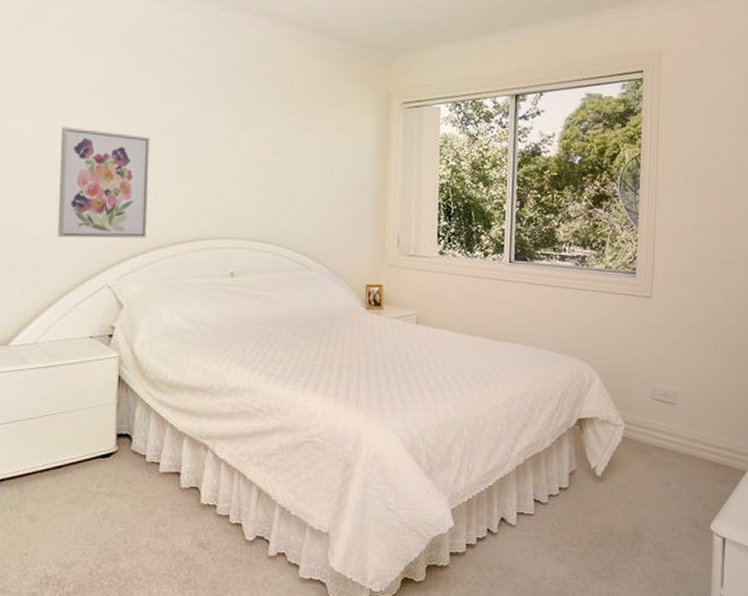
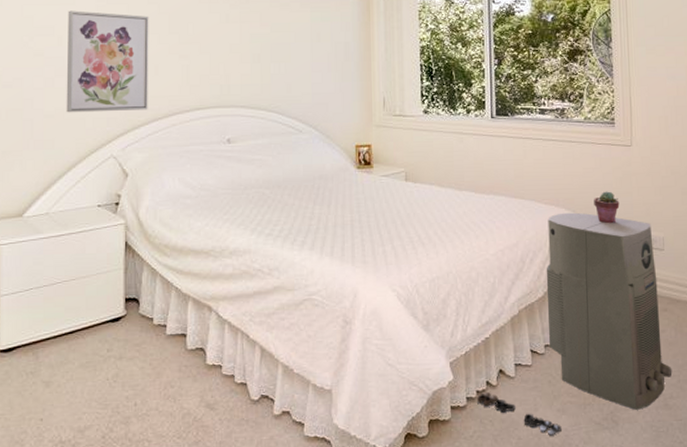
shoe: none [476,540,560,584] -> present [476,392,562,436]
air purifier: none [552,363,674,561] -> present [546,212,673,410]
potted succulent: none [608,342,635,376] -> present [594,191,620,224]

